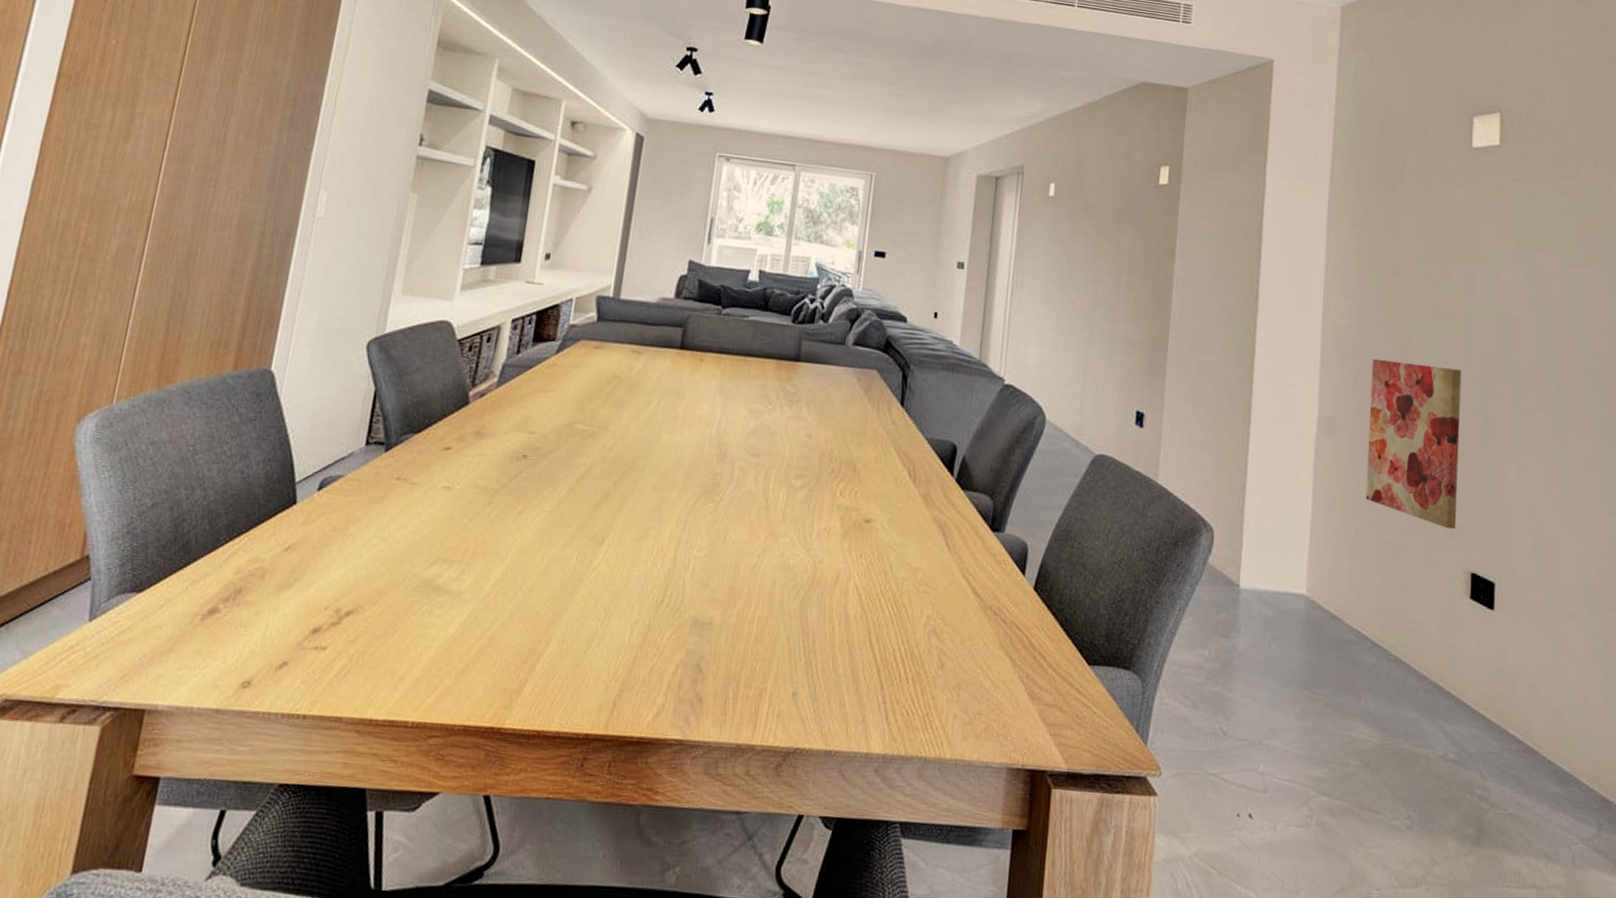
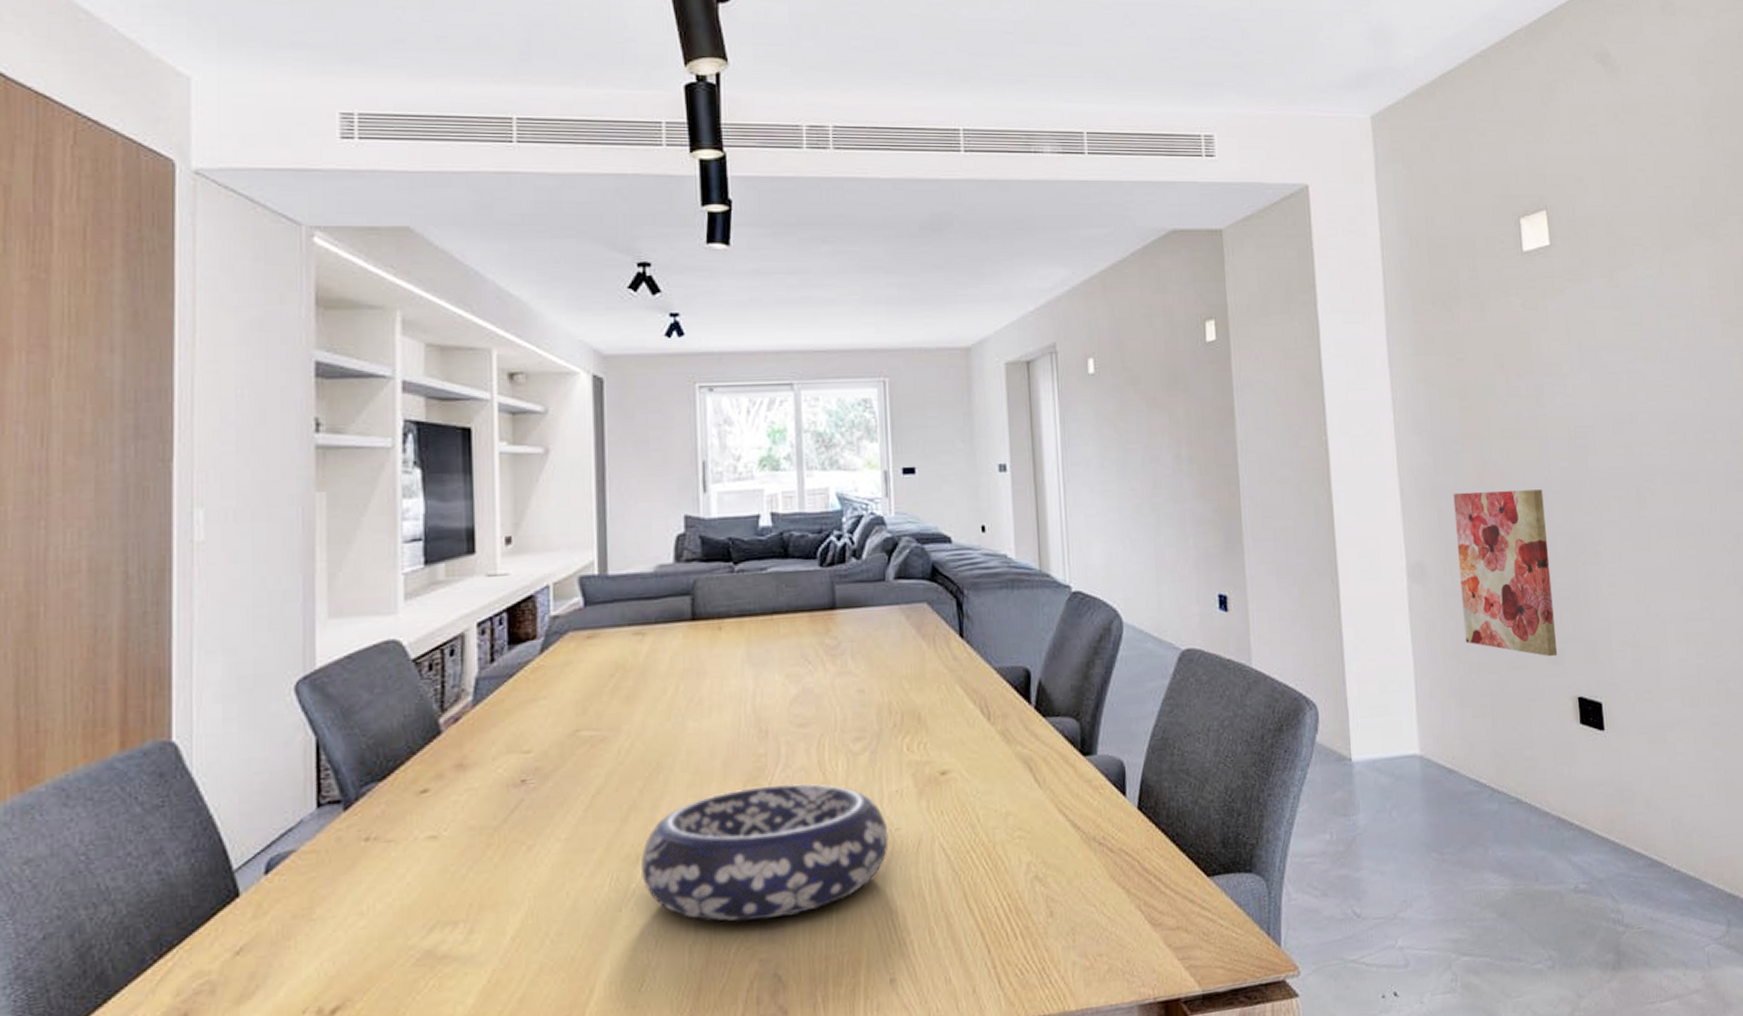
decorative bowl: none [603,499,813,617] -> present [640,784,889,922]

